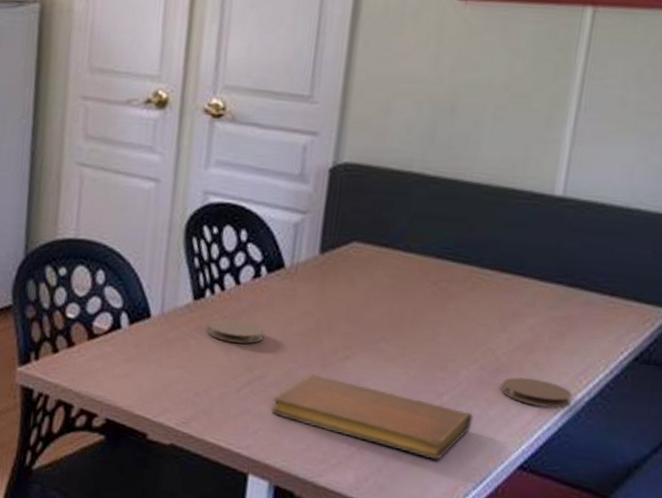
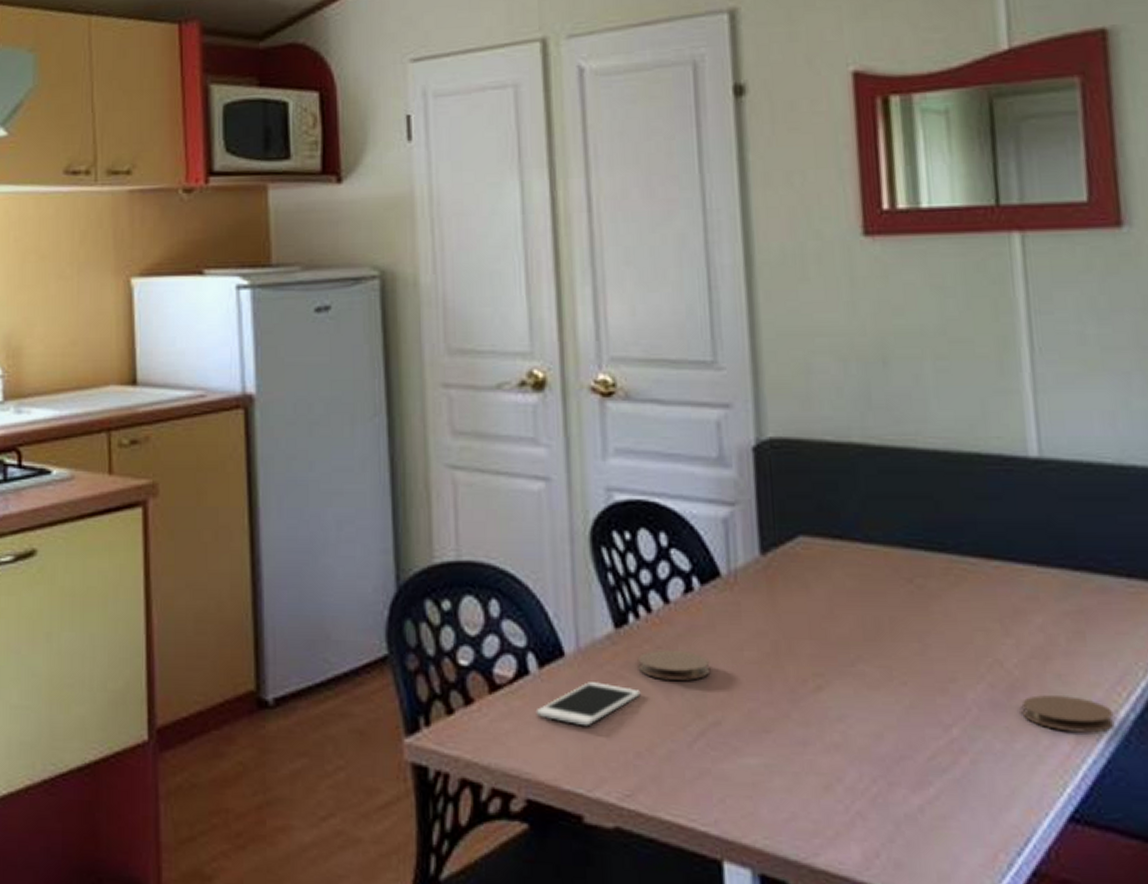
cell phone: none [122,338,206,371] -> present [535,682,641,727]
notebook: present [272,374,473,460] -> none [736,714,997,818]

